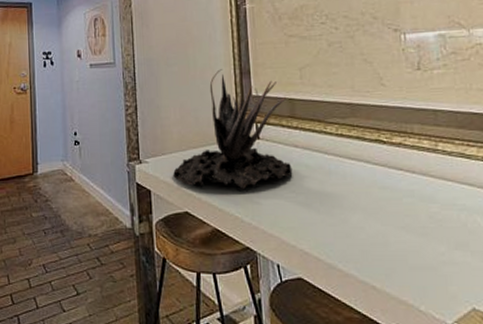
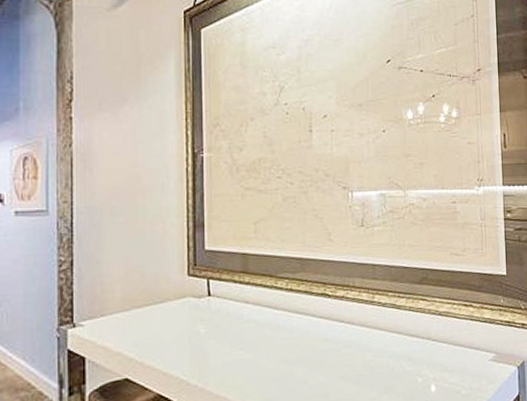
plant: present [173,69,293,190] -> none [113,221,242,351]

